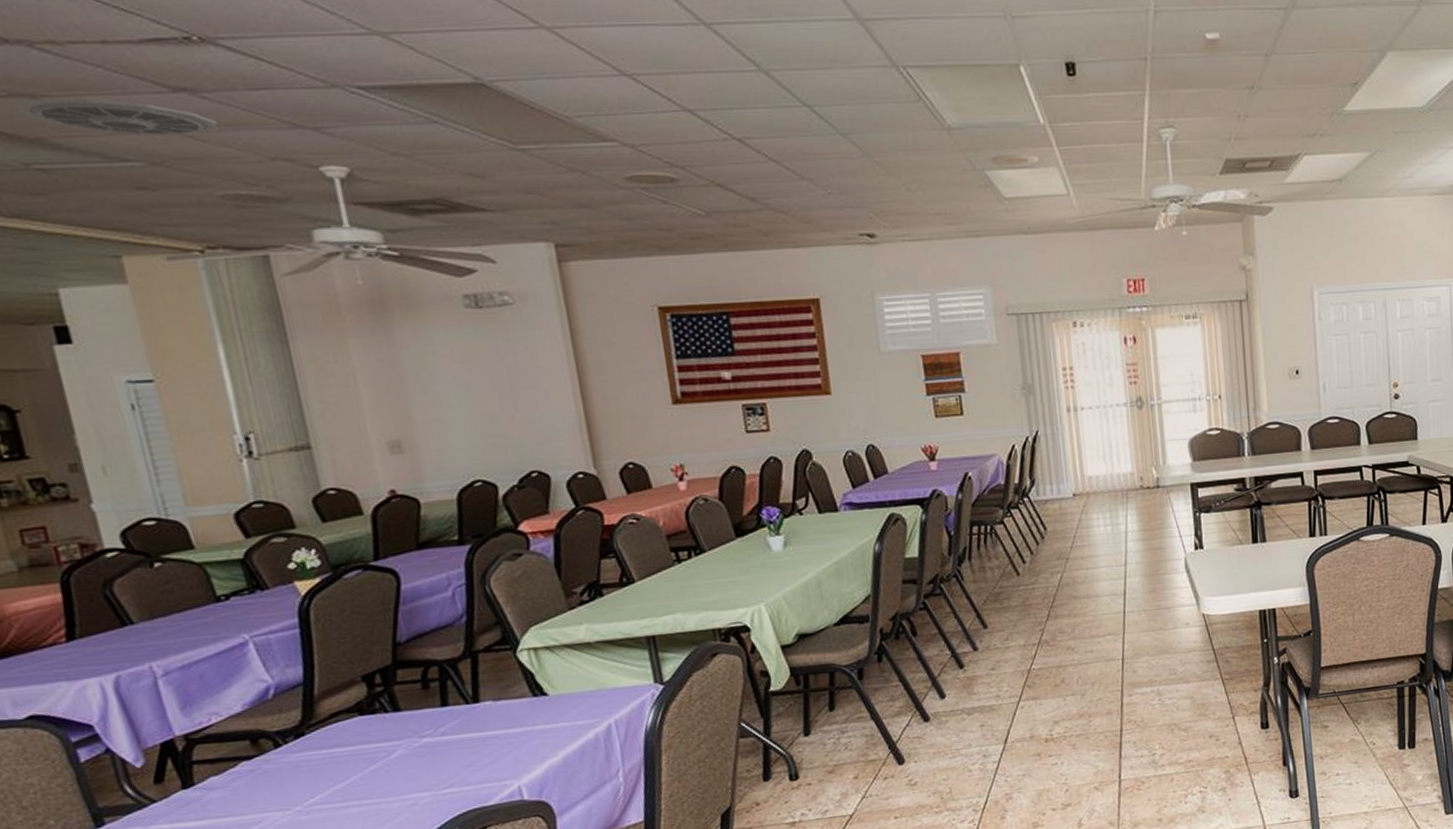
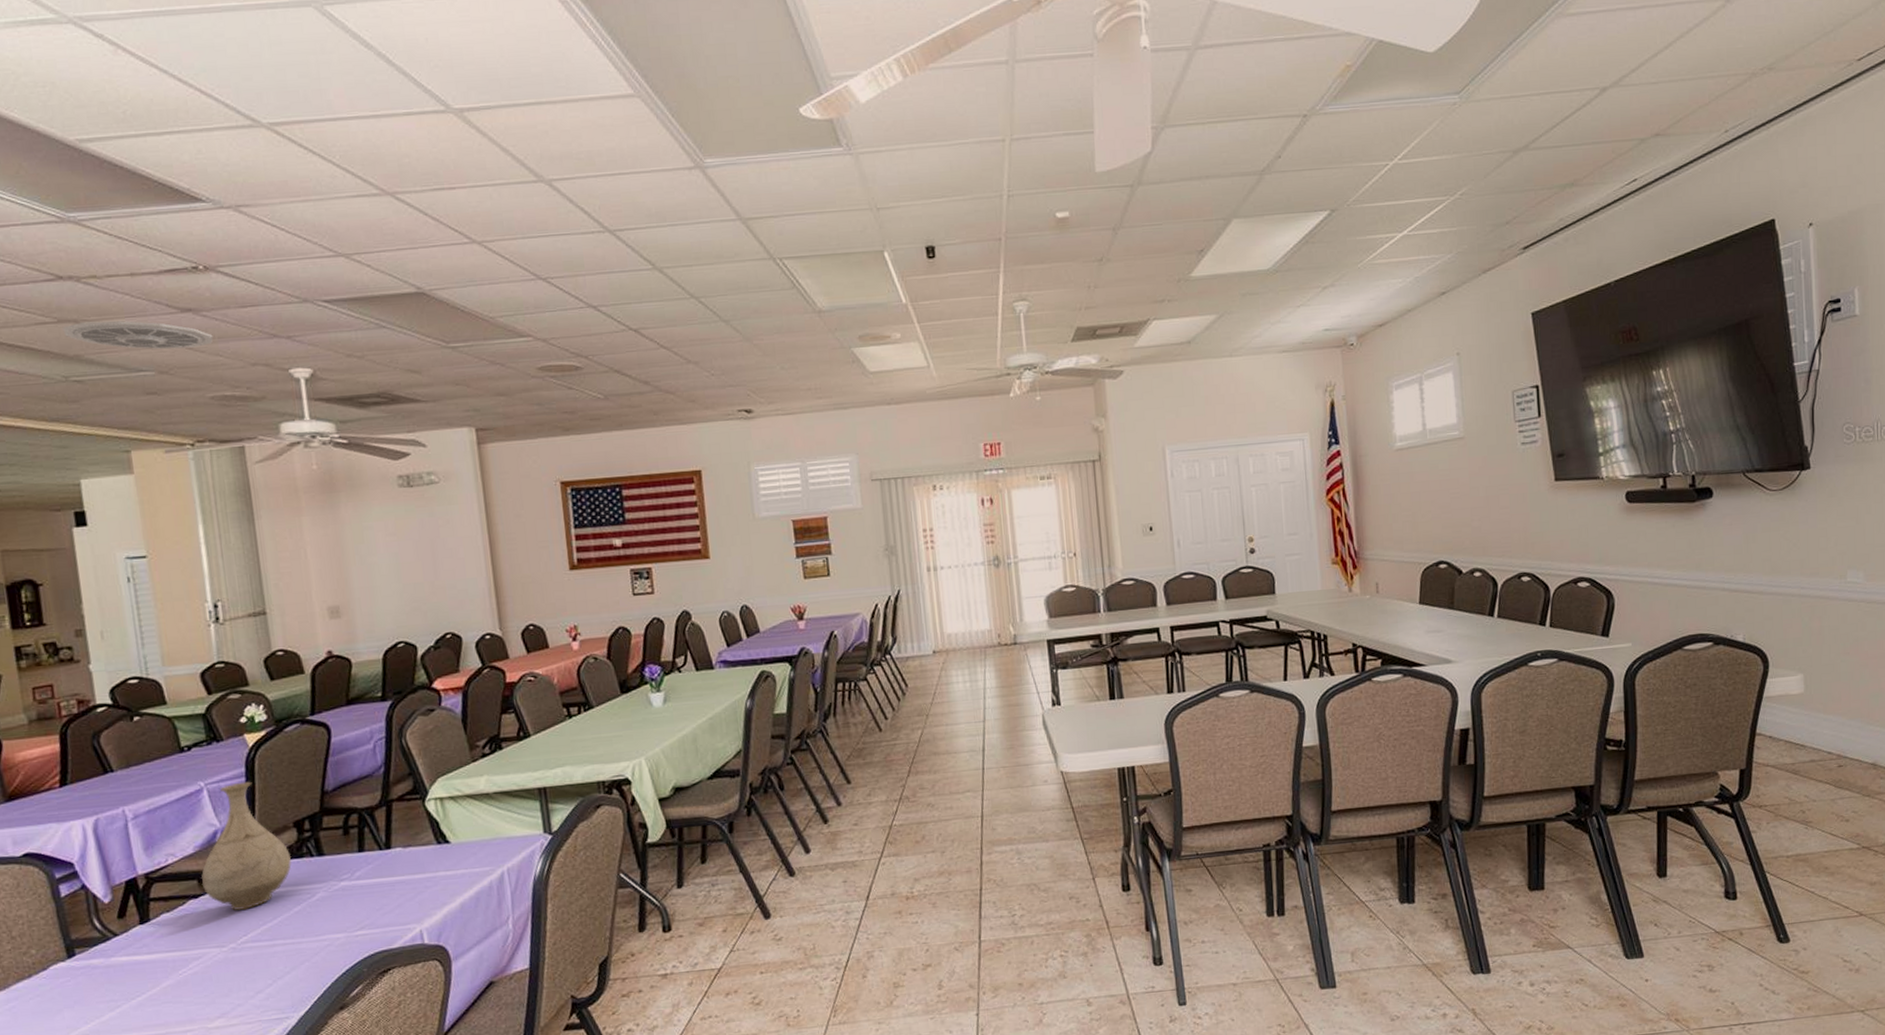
vase: none [253,633,363,771] -> present [200,781,292,911]

